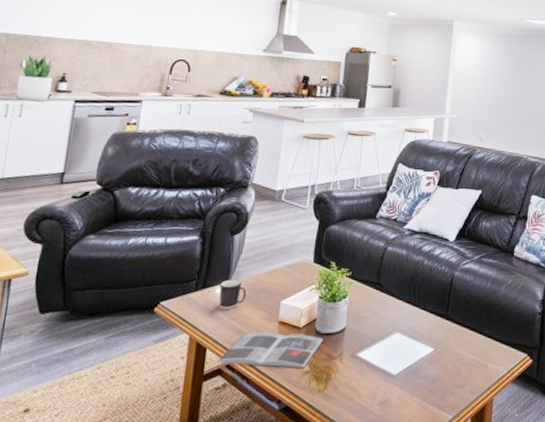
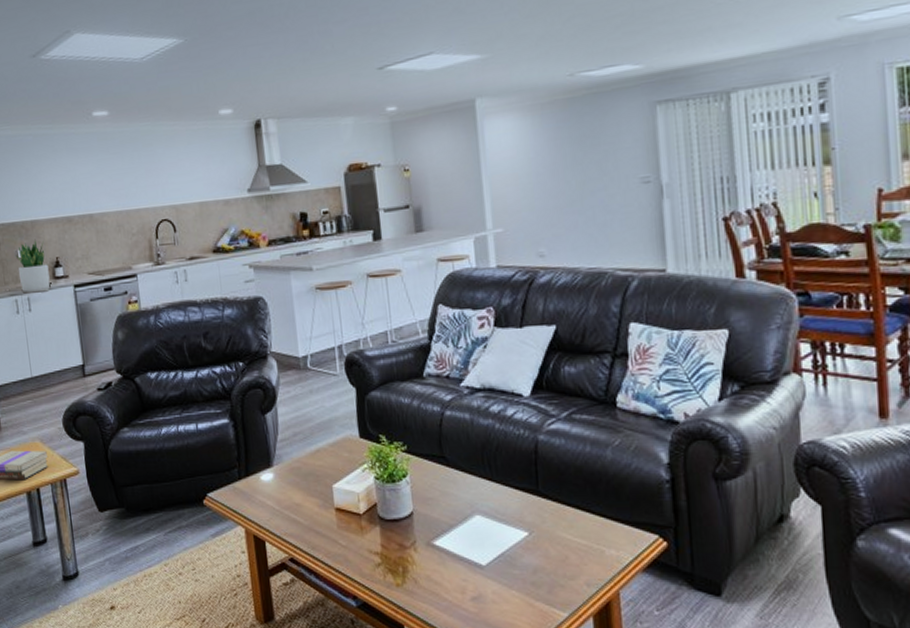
magazine: present [216,331,323,369] -> none [278,520,390,561]
mug: present [219,279,247,310] -> none [263,464,294,498]

